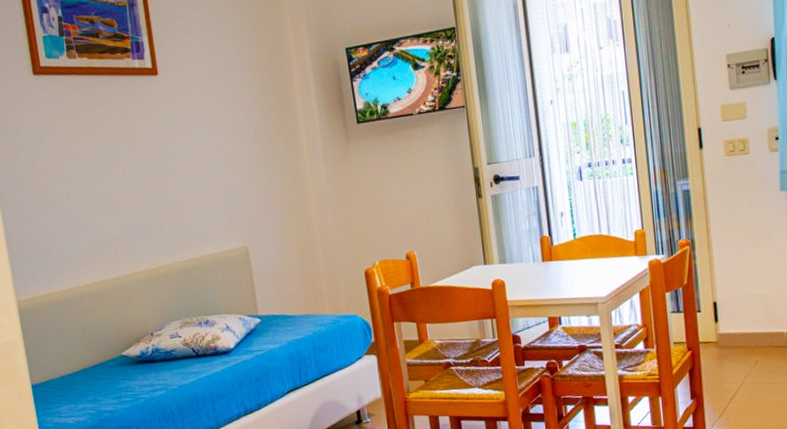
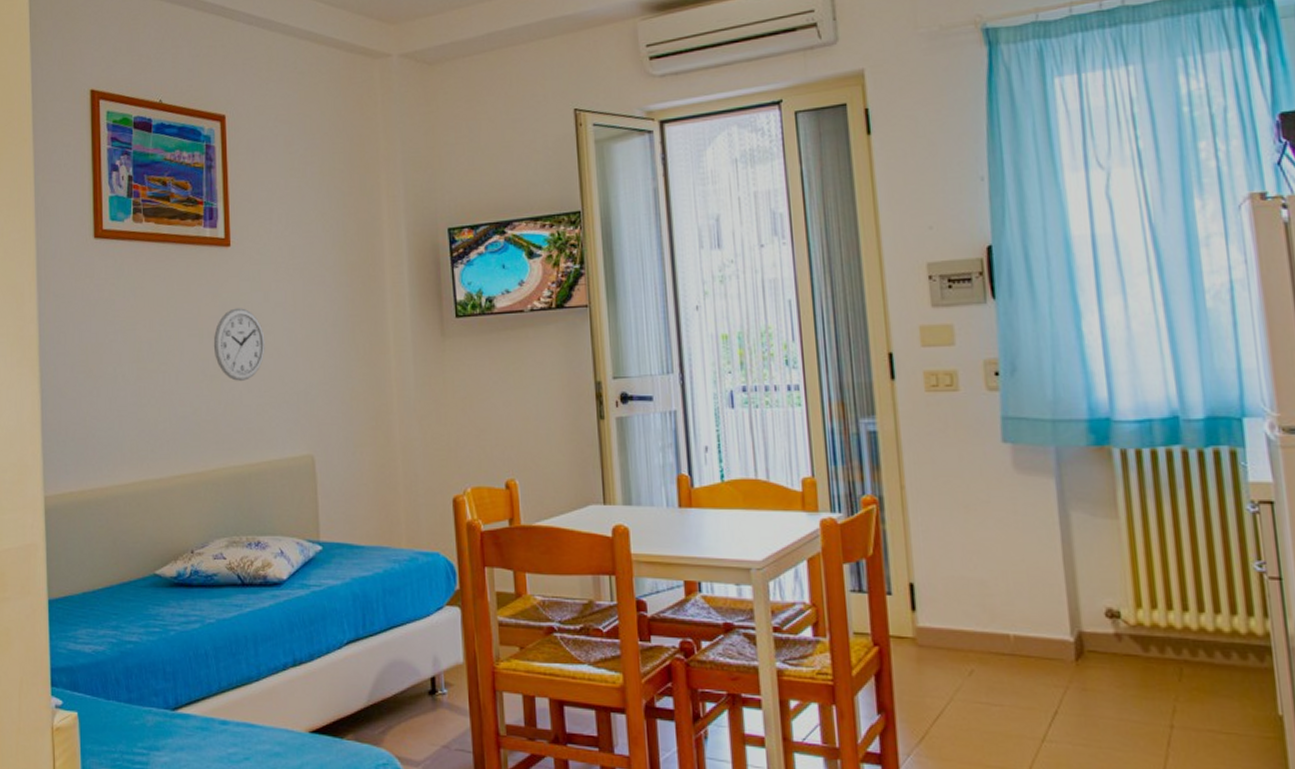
wall clock: none [151,128,198,191] -> present [213,308,265,381]

